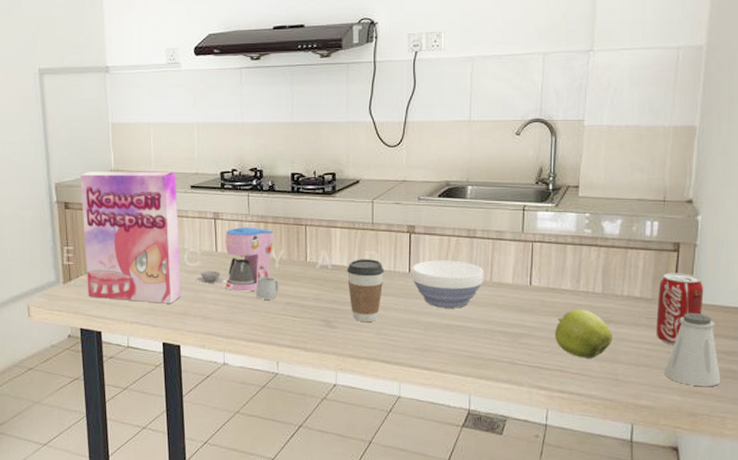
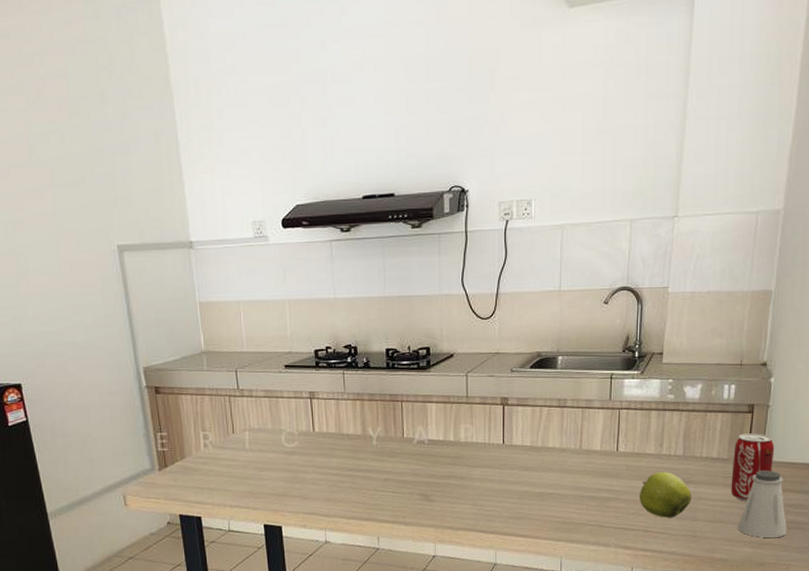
cereal box: present [80,171,181,304] -> none [170,352,280,486]
coffee maker: present [196,226,279,300] -> none [295,404,378,477]
coffee cup: present [346,259,384,323] -> none [442,432,479,495]
bowl: present [411,260,484,308] -> none [505,430,574,477]

